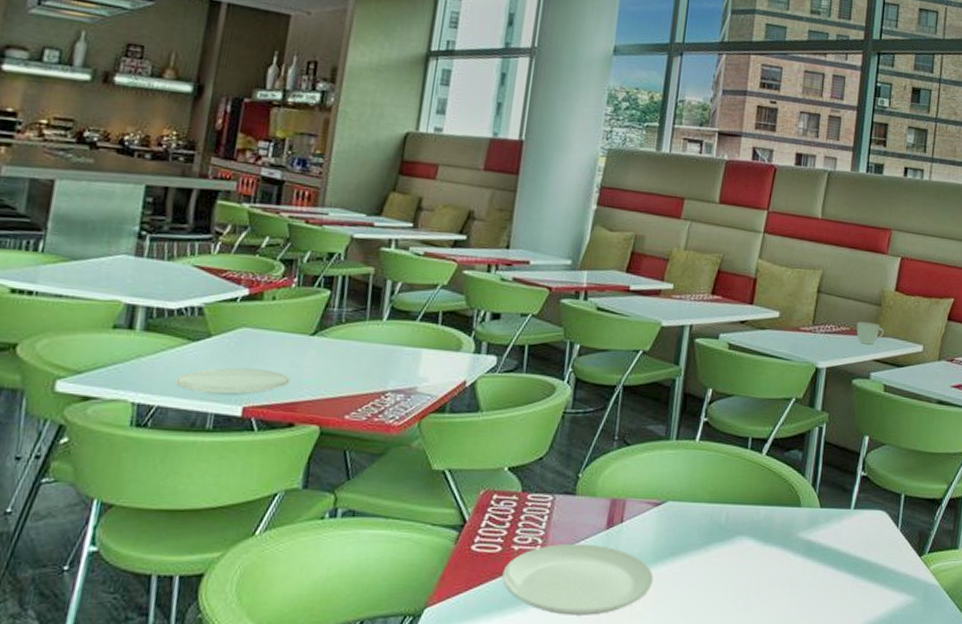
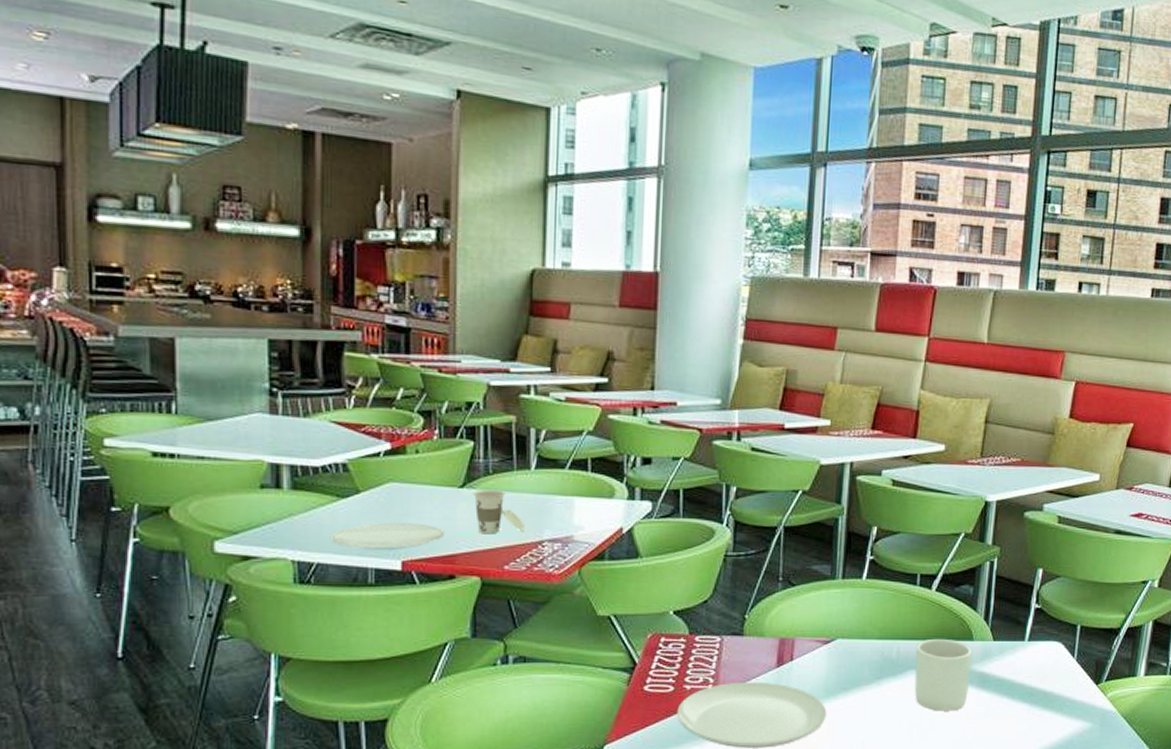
cup: none [322,338,370,383] -> present [472,489,525,535]
mug: none [741,503,800,580] -> present [914,638,973,711]
cup: present [856,322,884,345] -> none [1027,452,1058,476]

